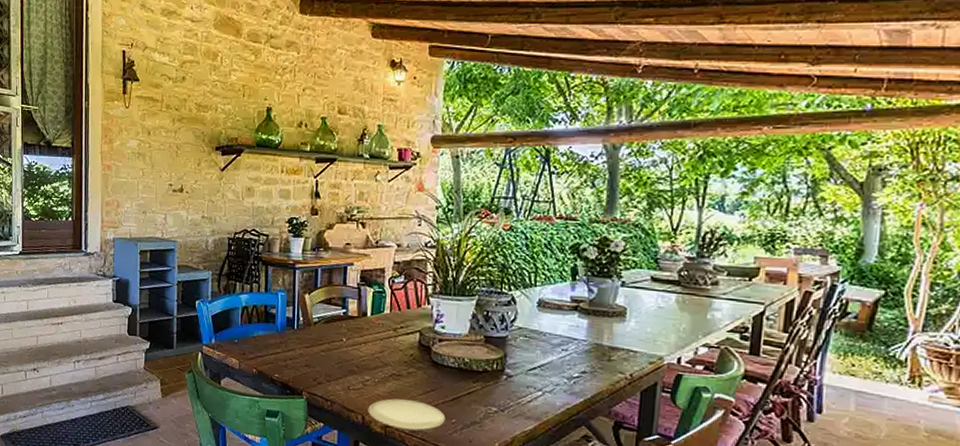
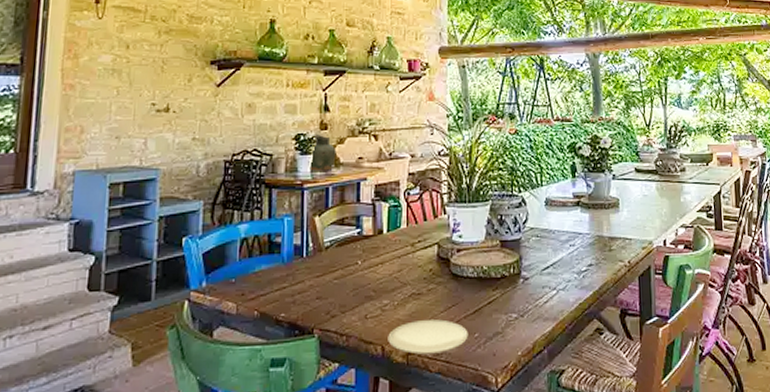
ceramic jug: none [300,219,326,254] -> present [308,135,337,171]

